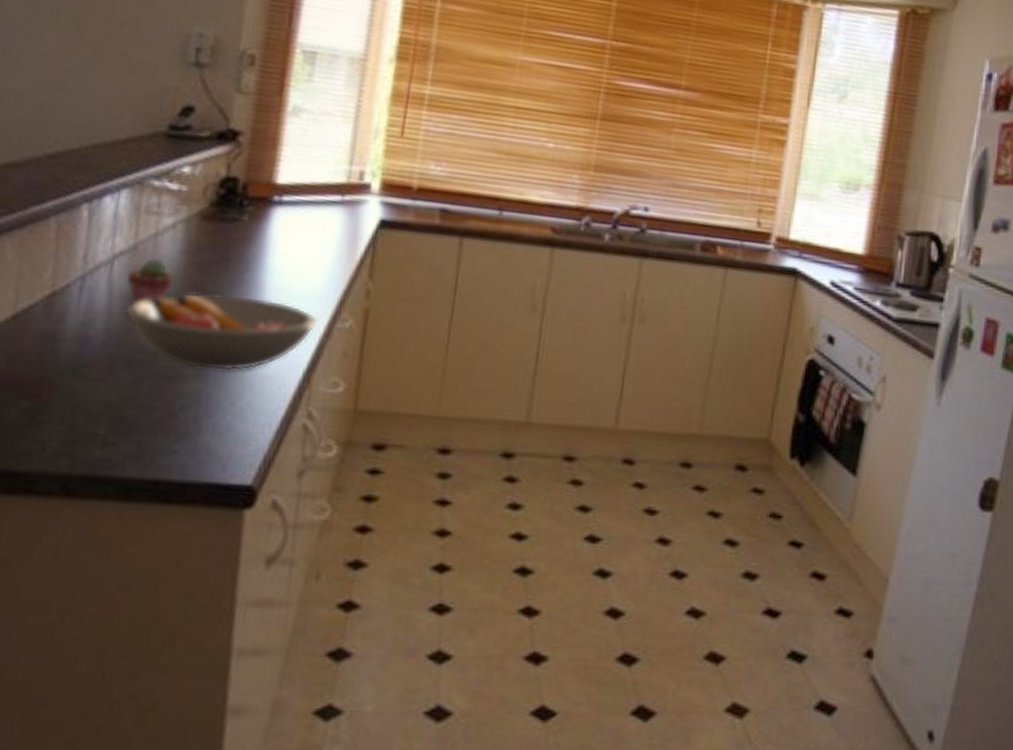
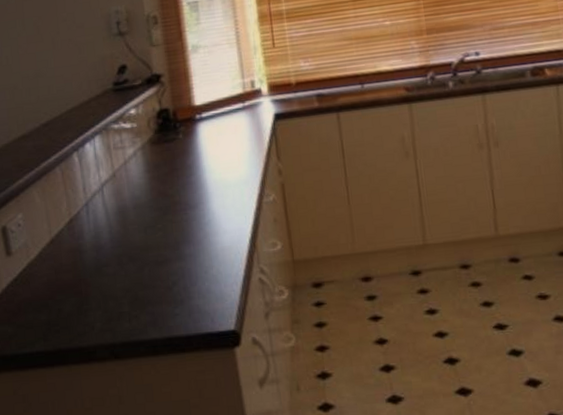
fruit bowl: present [126,292,318,371] -> none [119,191,250,253]
potted succulent: present [127,258,174,305] -> none [115,179,146,216]

